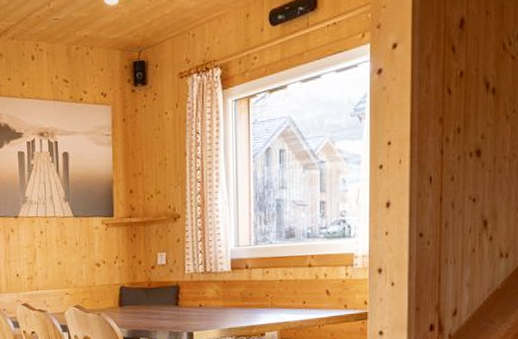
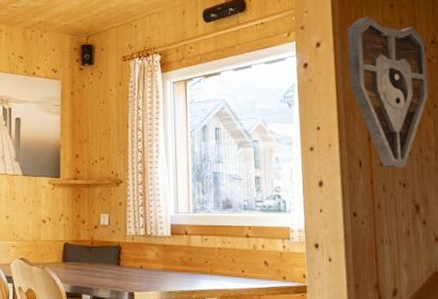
decorative shield: none [426,8,510,183] -> present [347,17,428,169]

